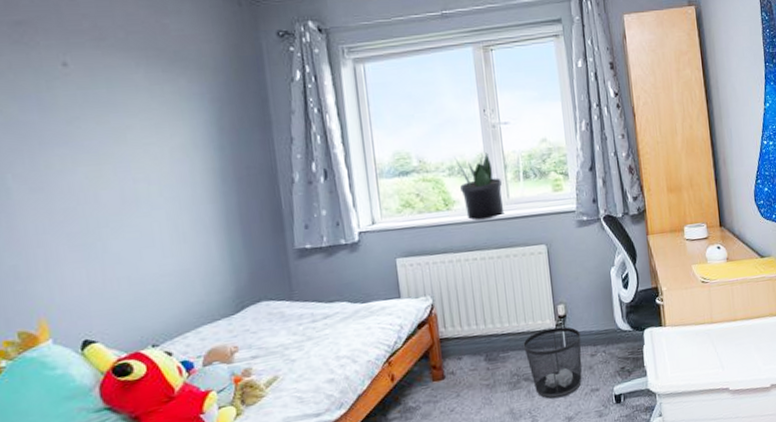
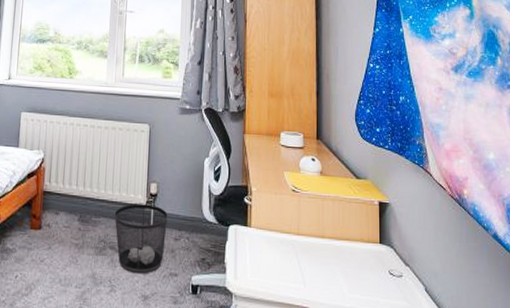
planter: present [454,152,504,221] -> none [84,34,119,93]

